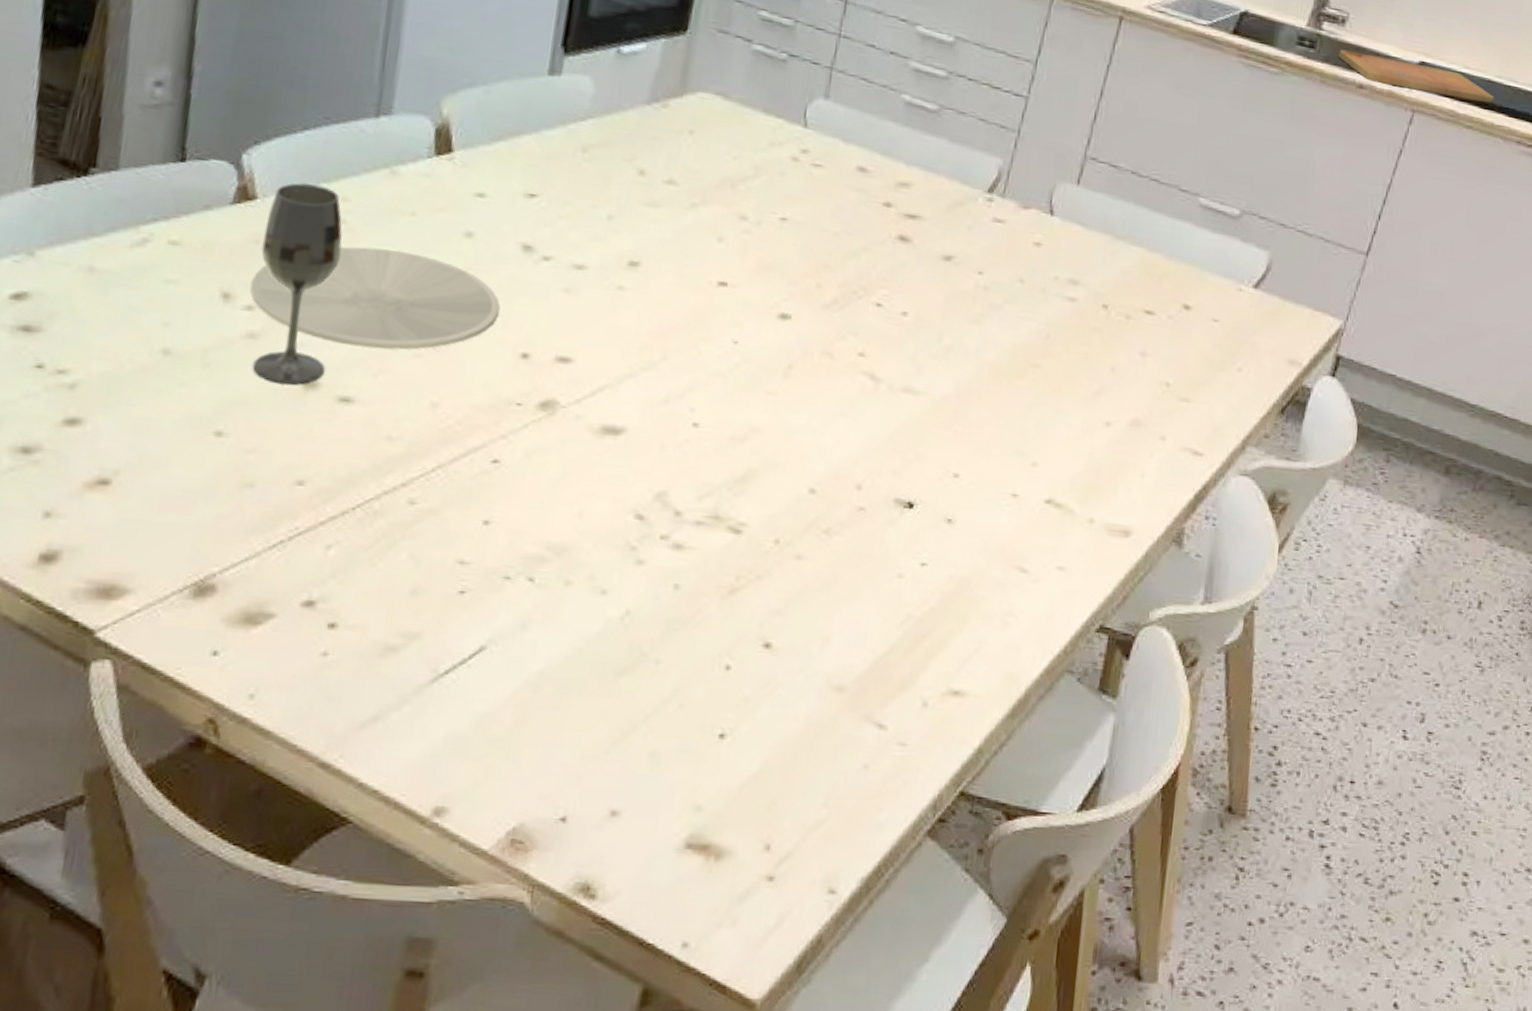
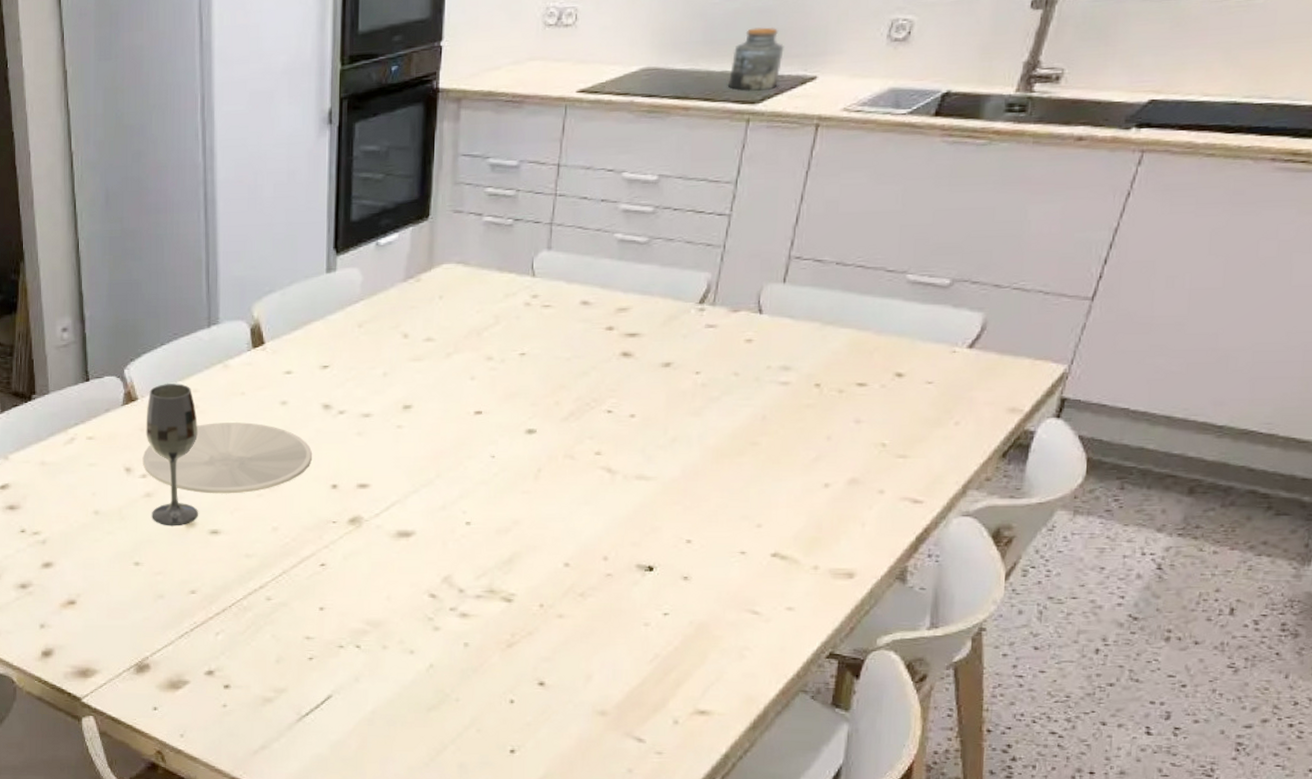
cutting board: present [1338,49,1494,105] -> none [1053,102,1241,131]

